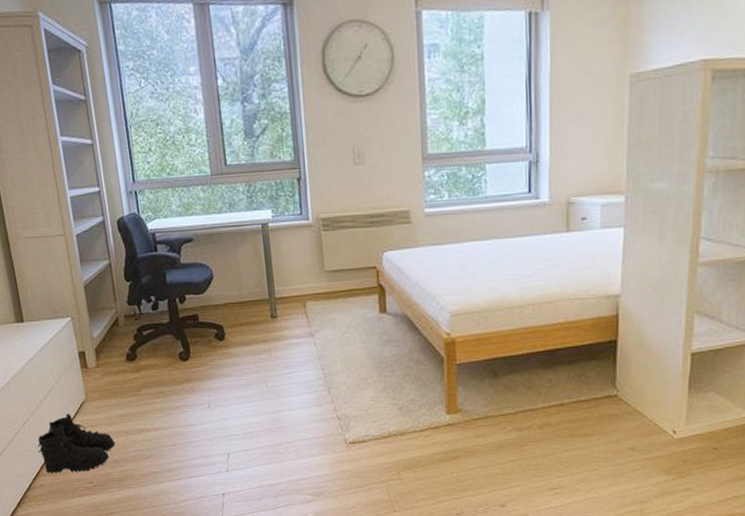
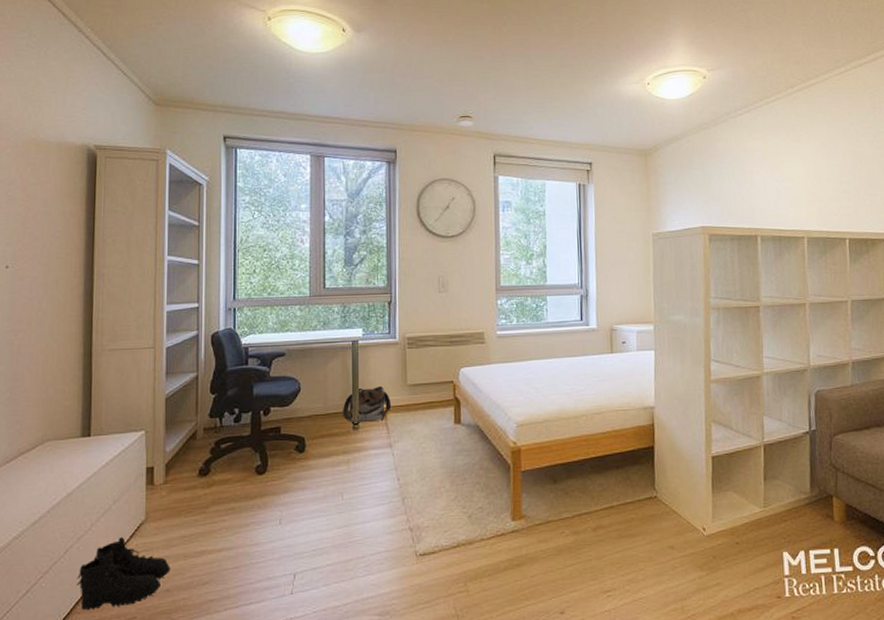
backpack: none [259,273,310,312] -> present [343,386,392,424]

